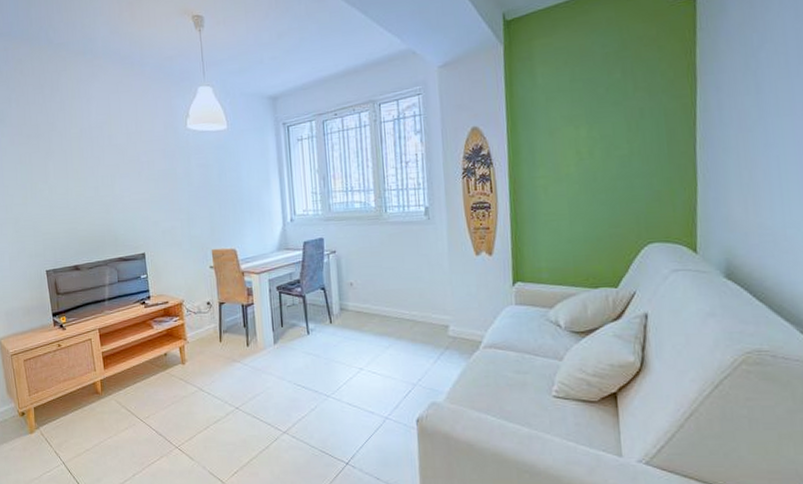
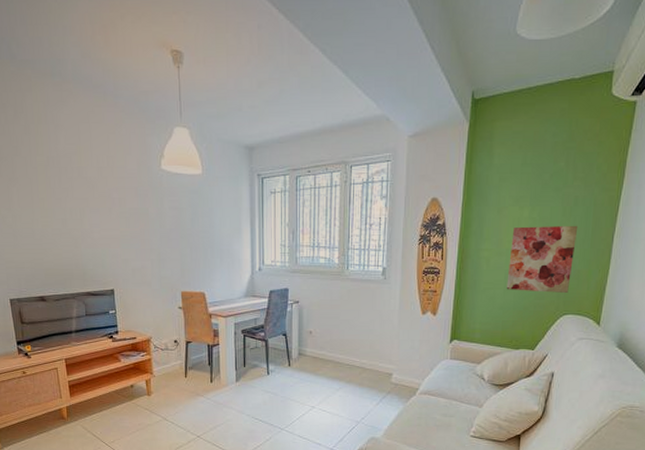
wall art: none [570,139,650,220] -> present [506,225,578,293]

